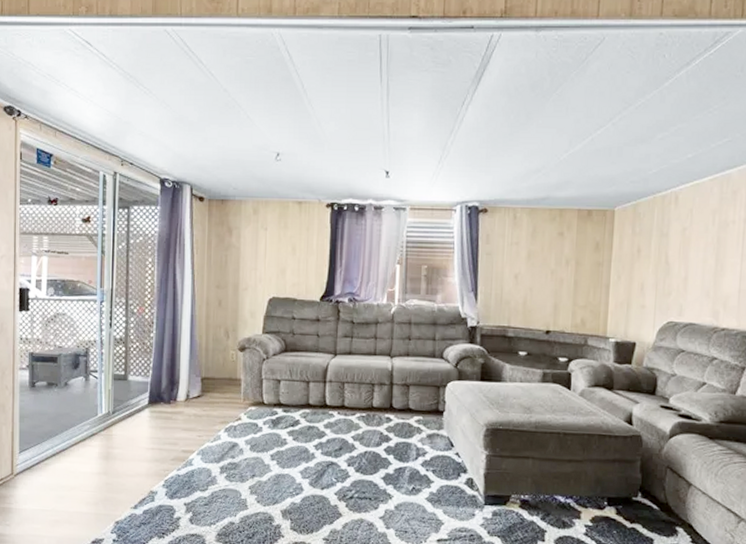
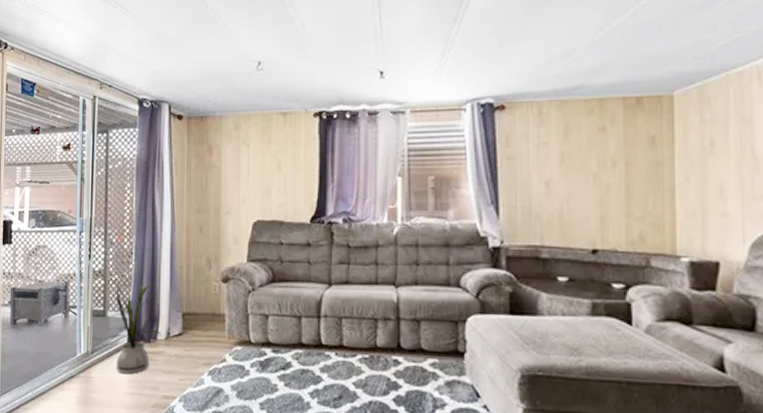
house plant: none [125,342,182,432] -> present [104,275,162,375]

